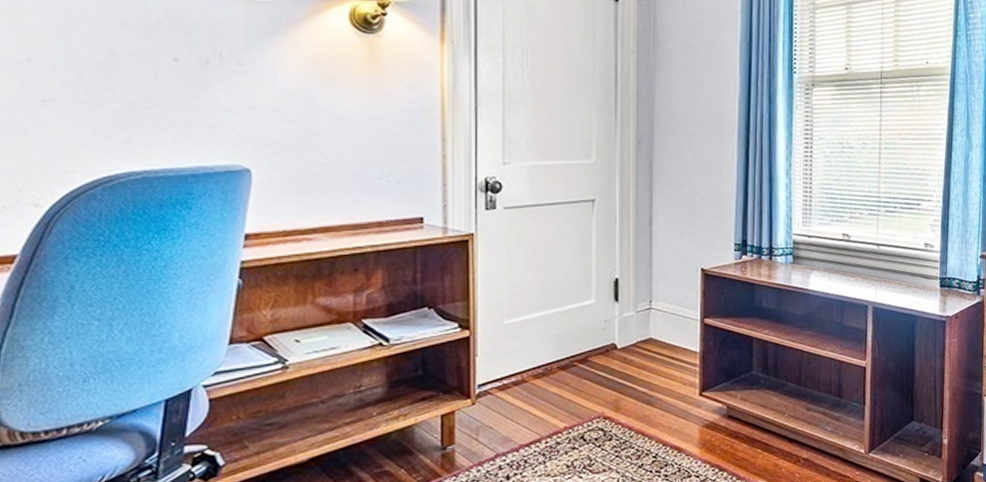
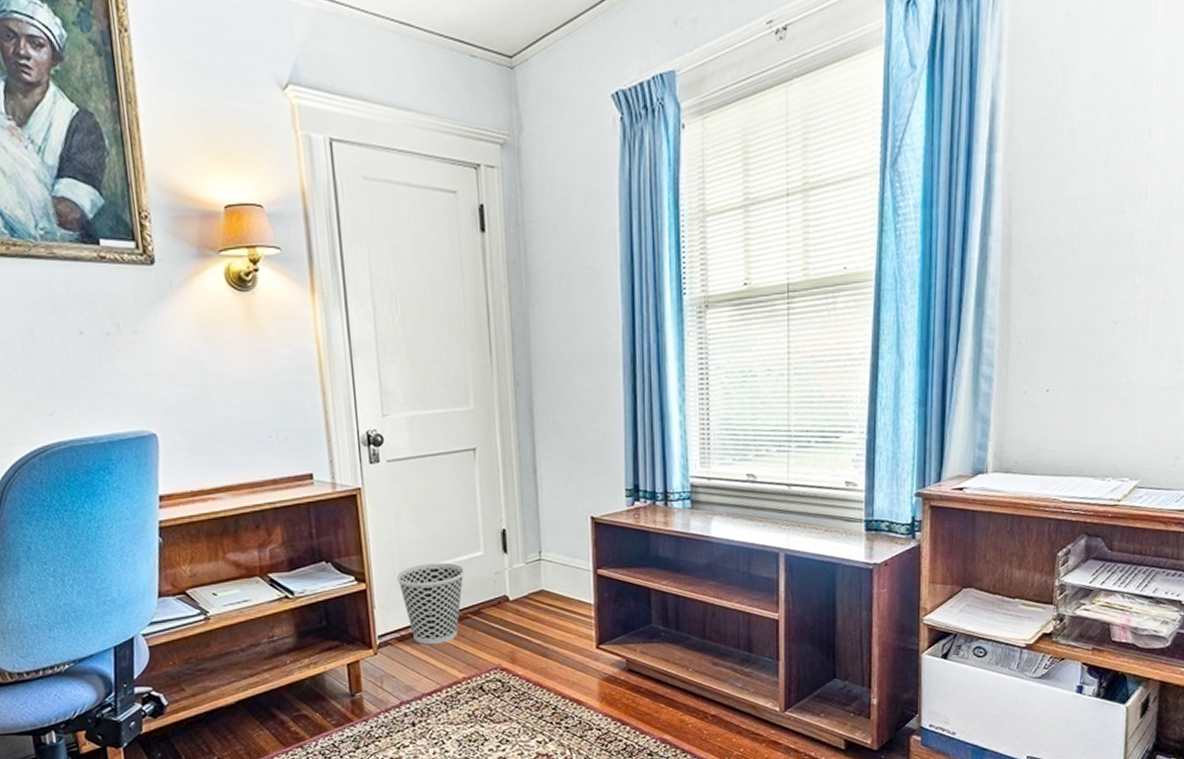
wastebasket: none [503,310,574,394] -> present [396,562,465,645]

